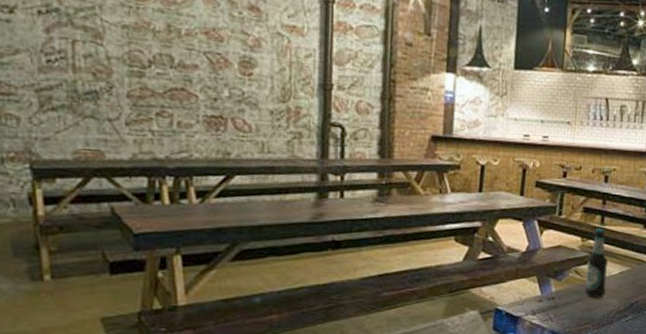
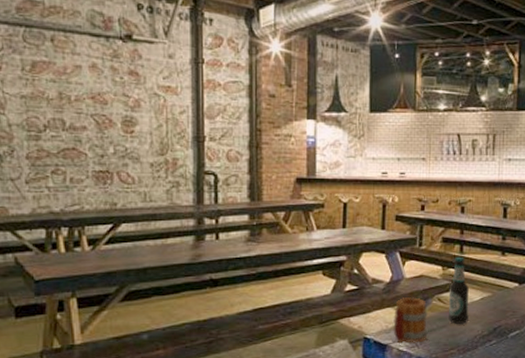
mug: none [526,268,565,316] -> present [393,297,429,343]

